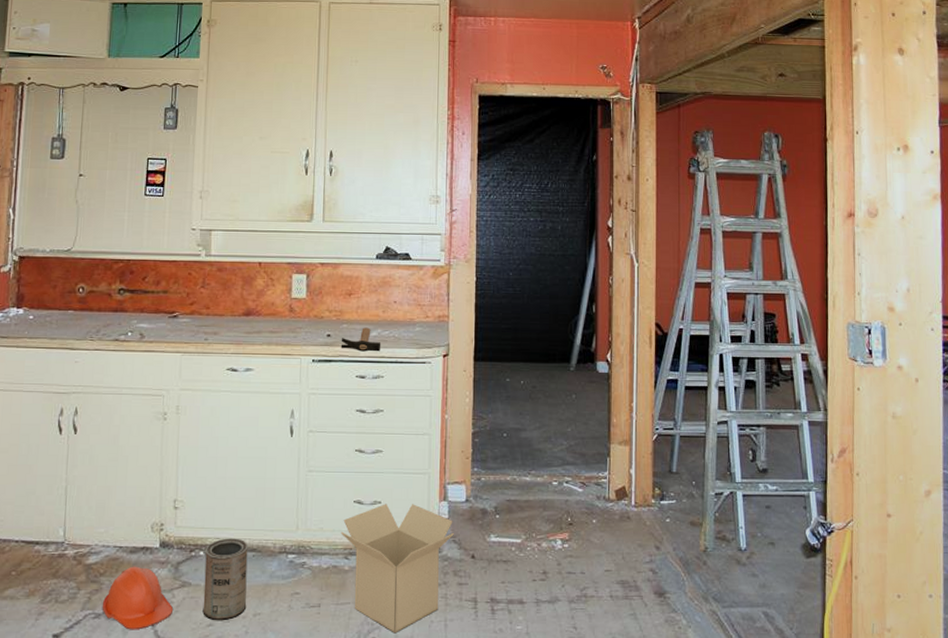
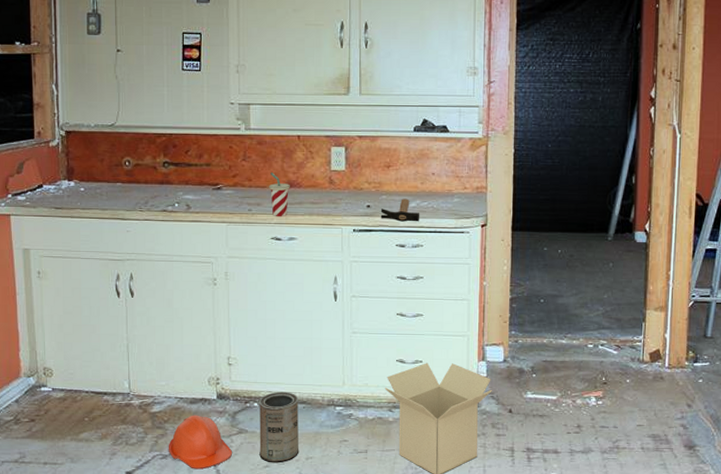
beverage cup: none [227,299,249,347] -> present [269,172,290,217]

